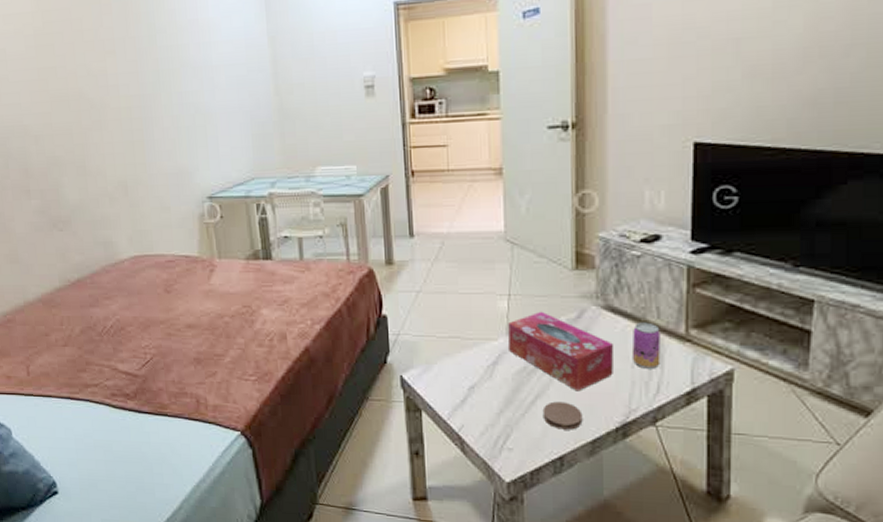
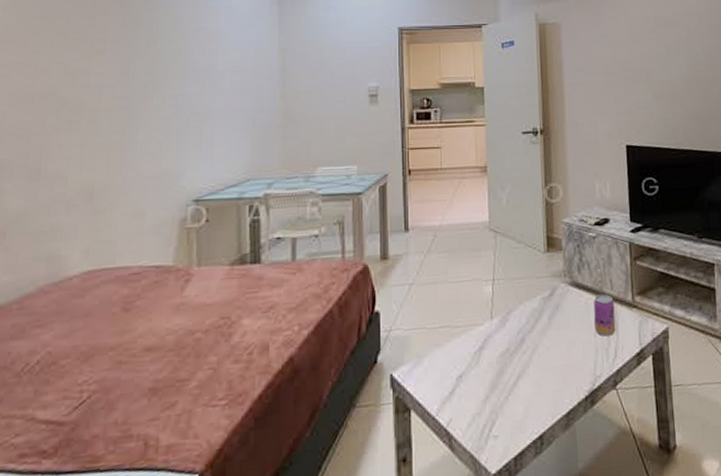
tissue box: present [508,311,614,392] -> none [493,292,581,366]
coaster: present [542,401,583,430] -> none [524,378,558,408]

